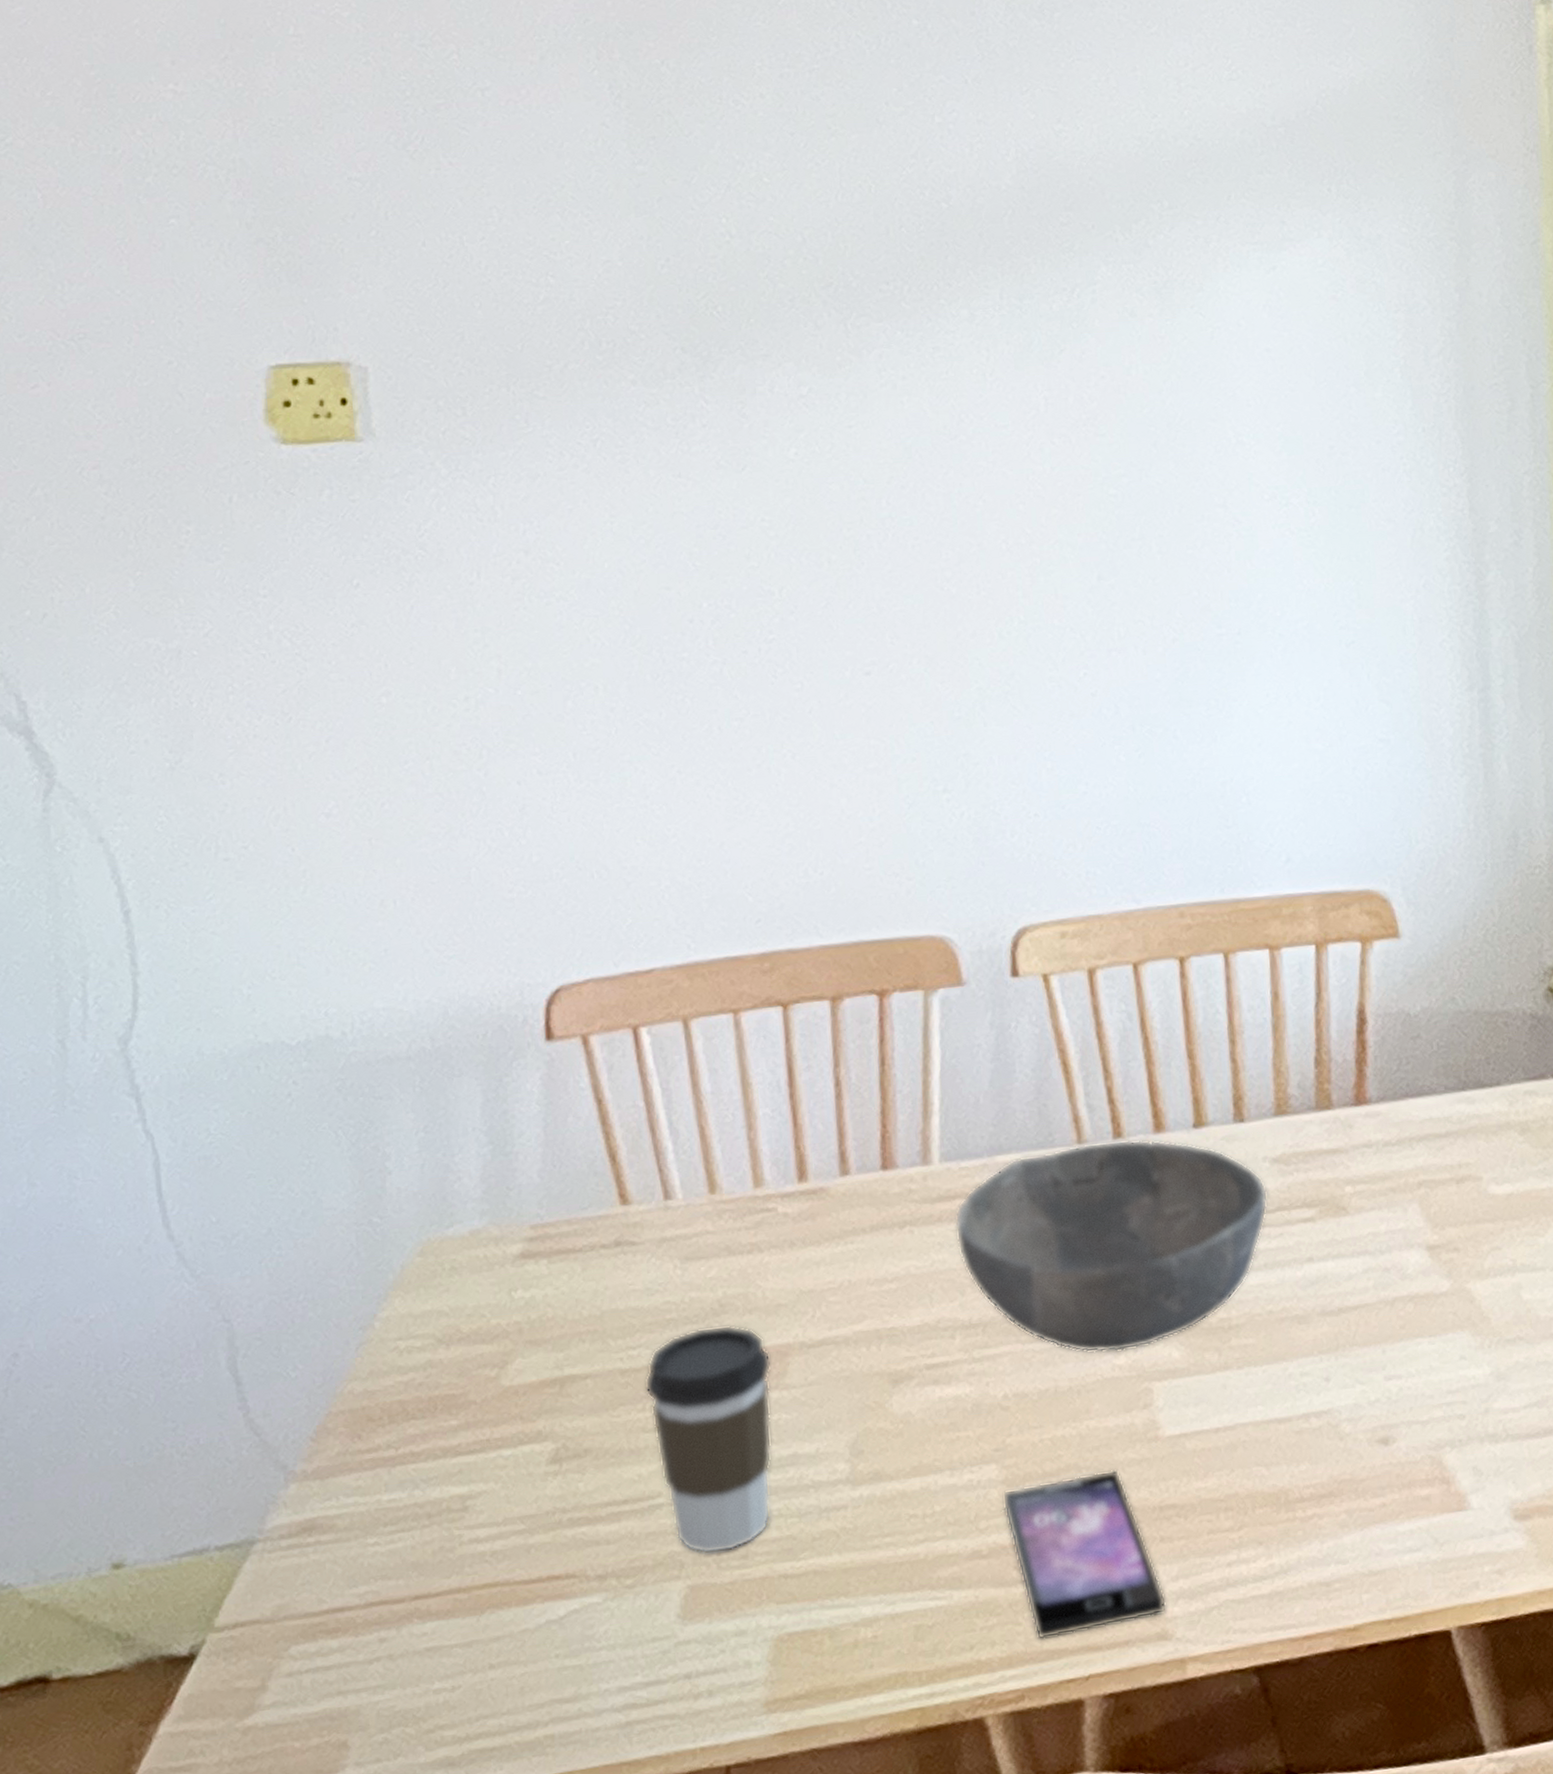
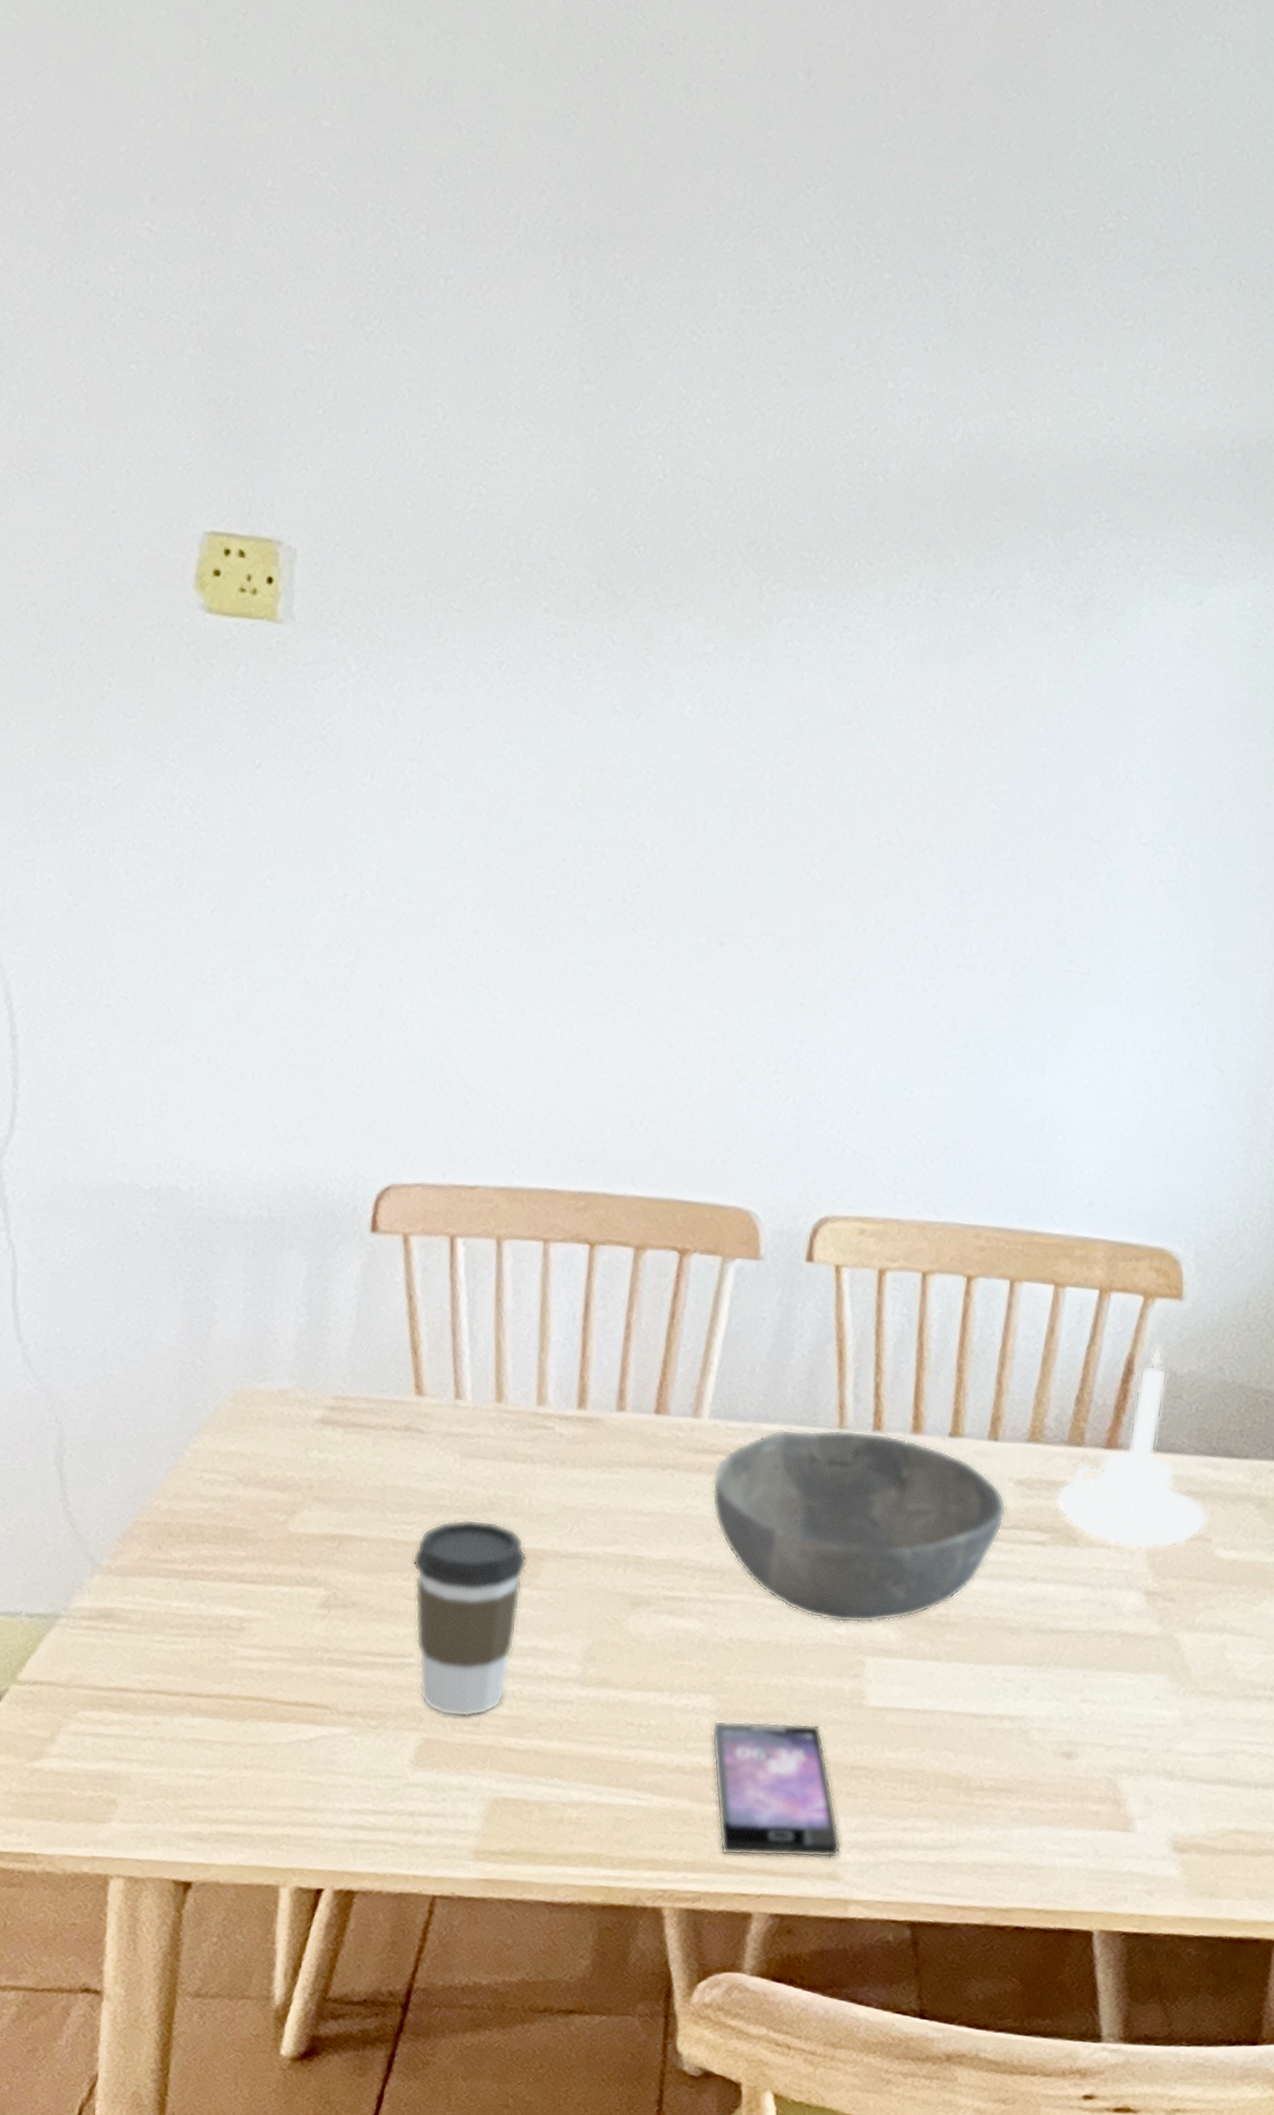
candle holder: none [1314,987,1474,1205] -> present [1055,1344,1208,1550]

